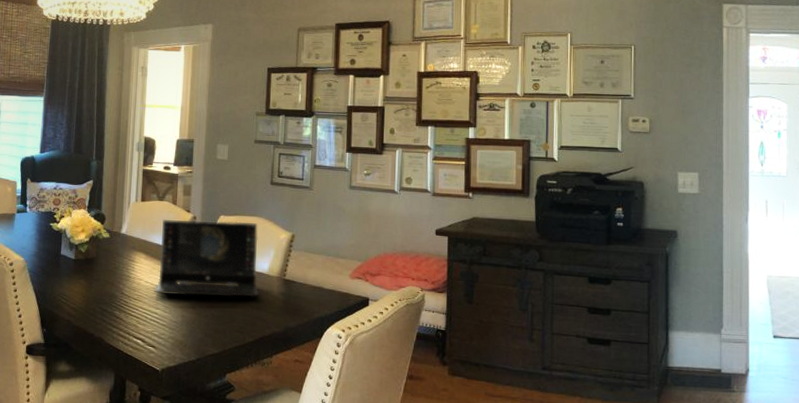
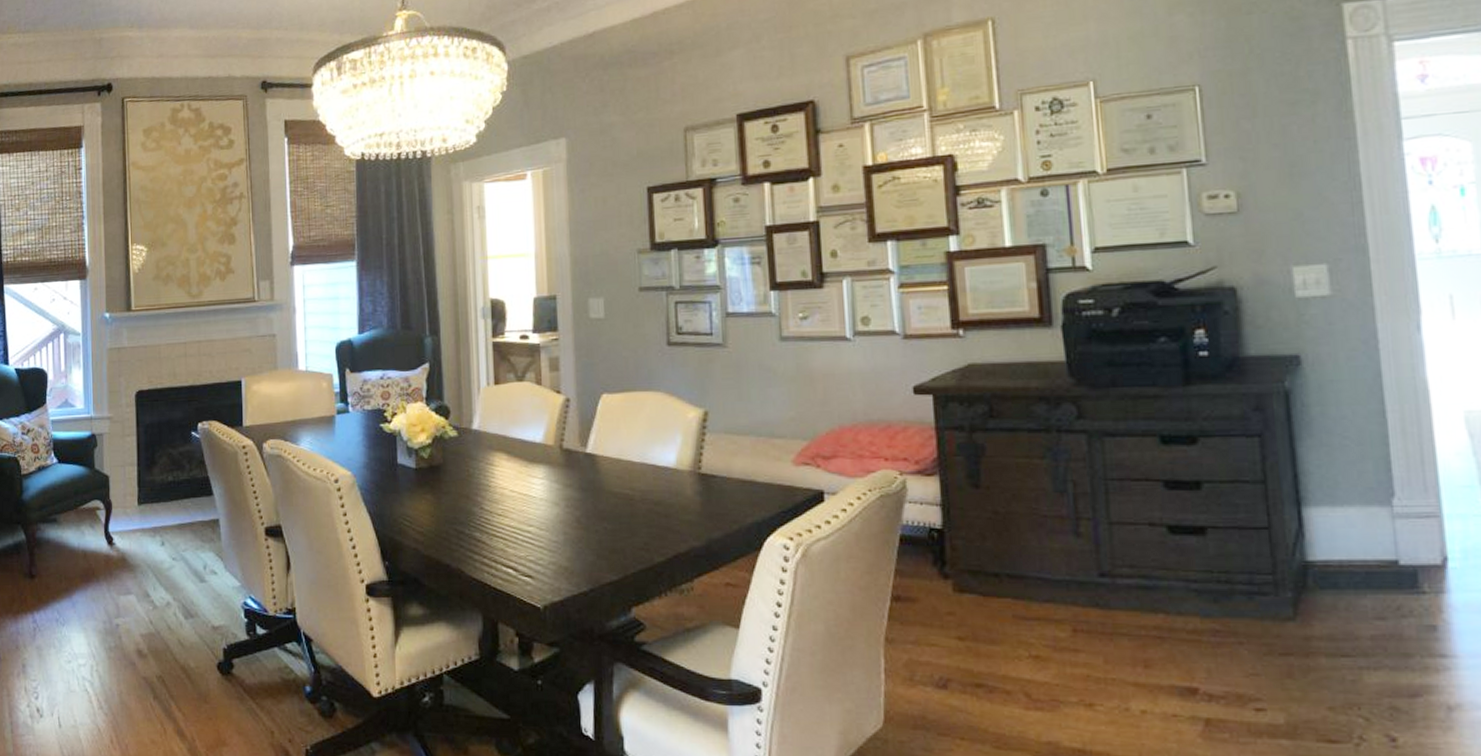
laptop: present [153,219,260,297] -> none [522,399,667,507]

